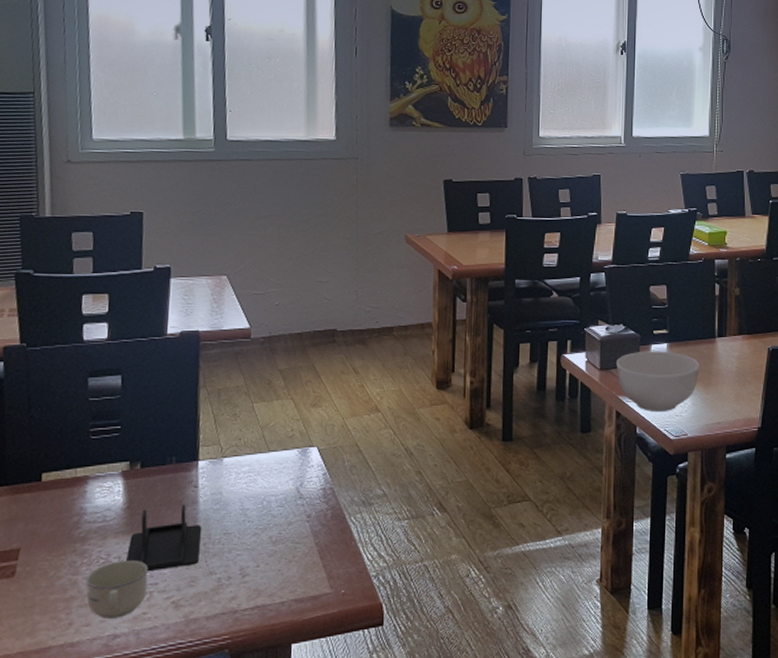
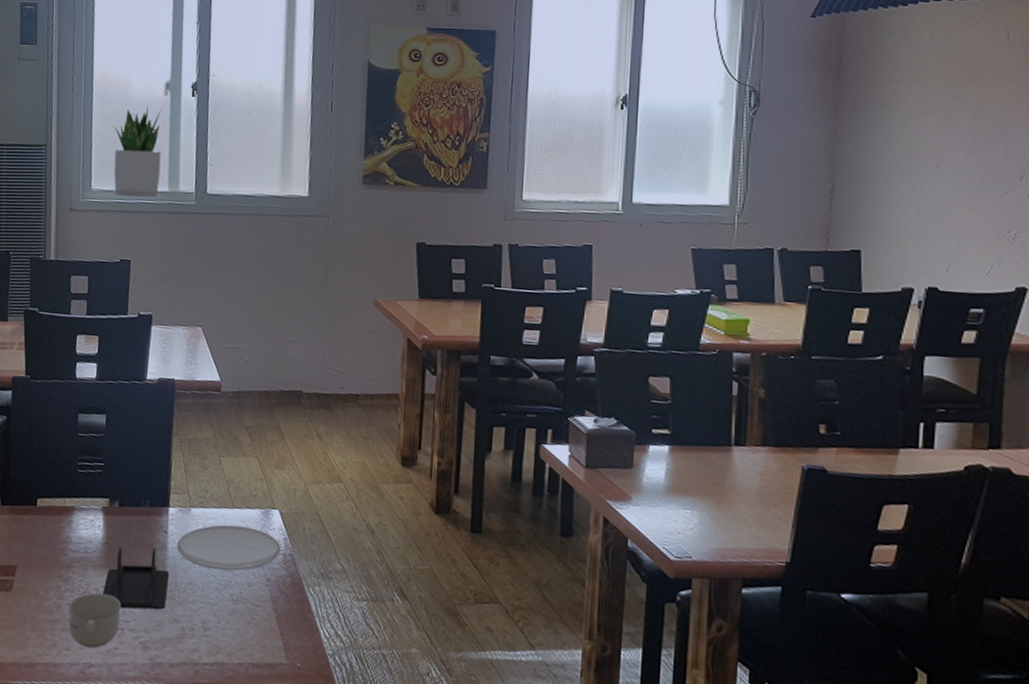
planter: none [116,50,174,146] -> present [113,106,163,198]
plate: none [209,468,321,515] -> present [176,524,281,571]
bowl: present [616,351,700,411] -> none [605,451,710,526]

